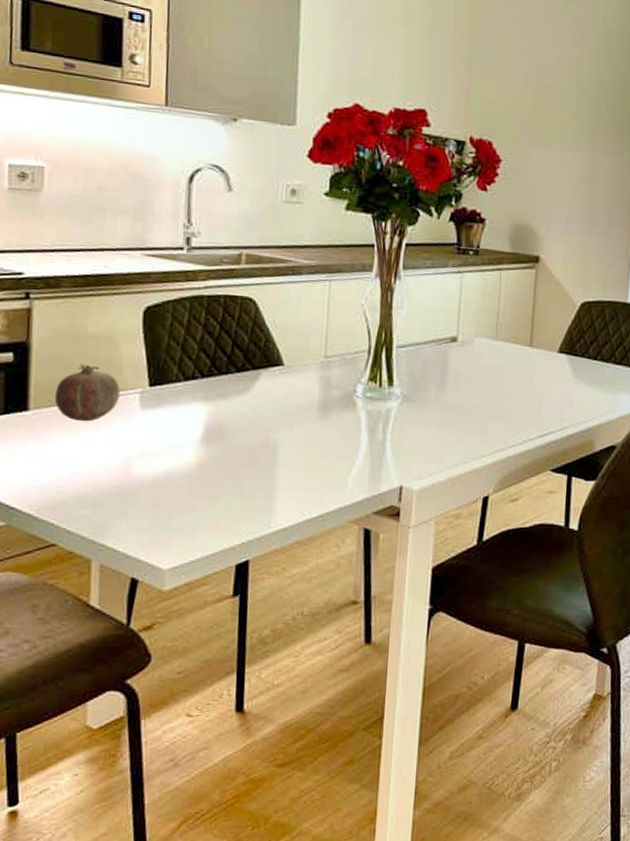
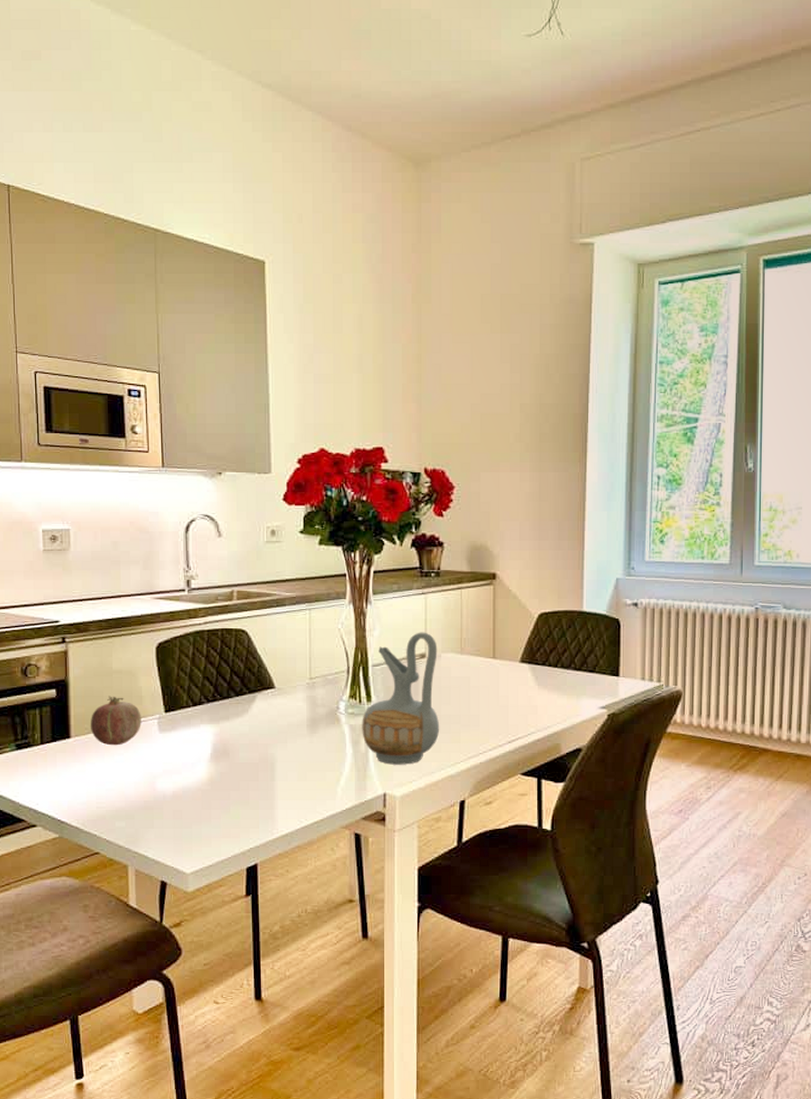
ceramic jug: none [380,313,471,456] -> present [362,632,440,765]

